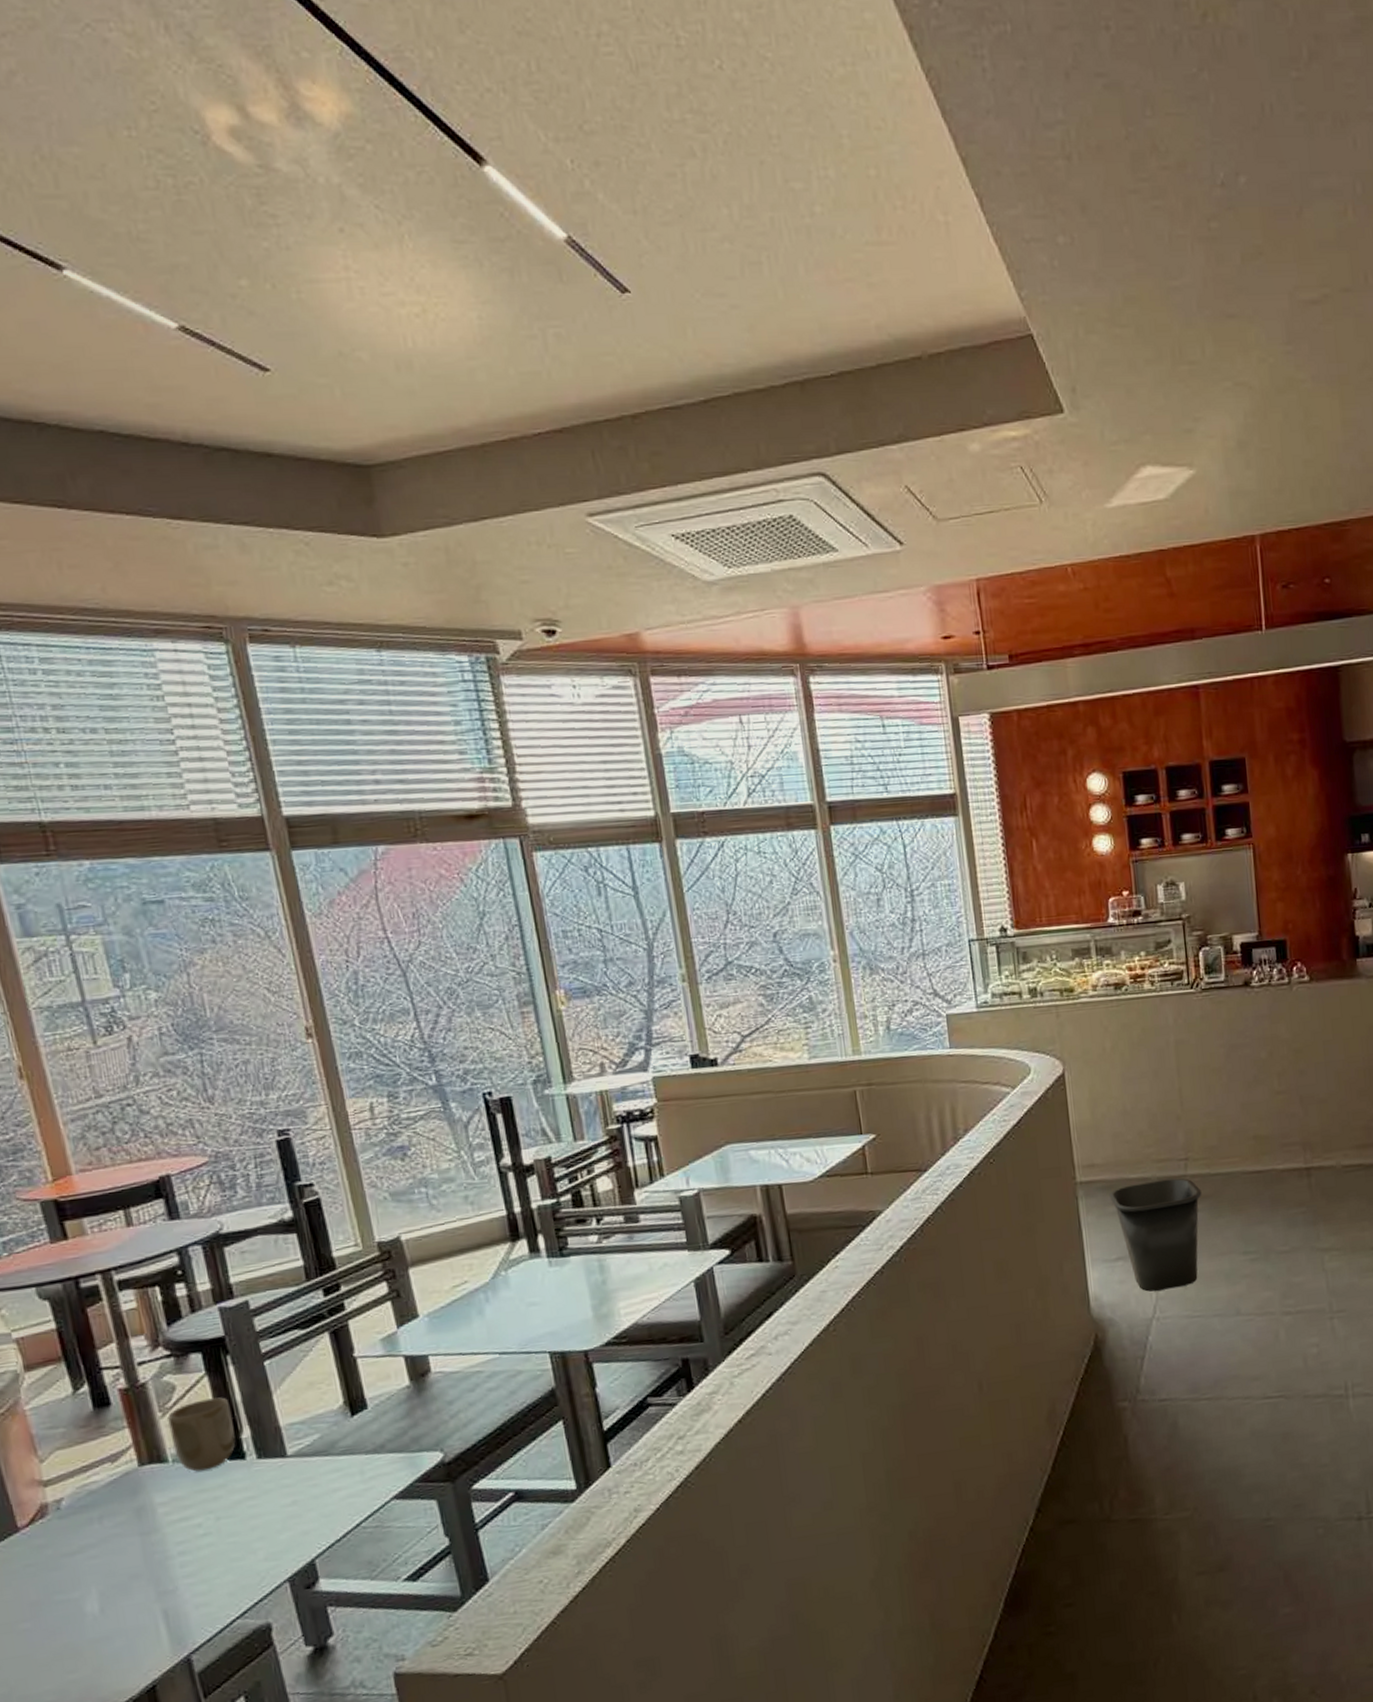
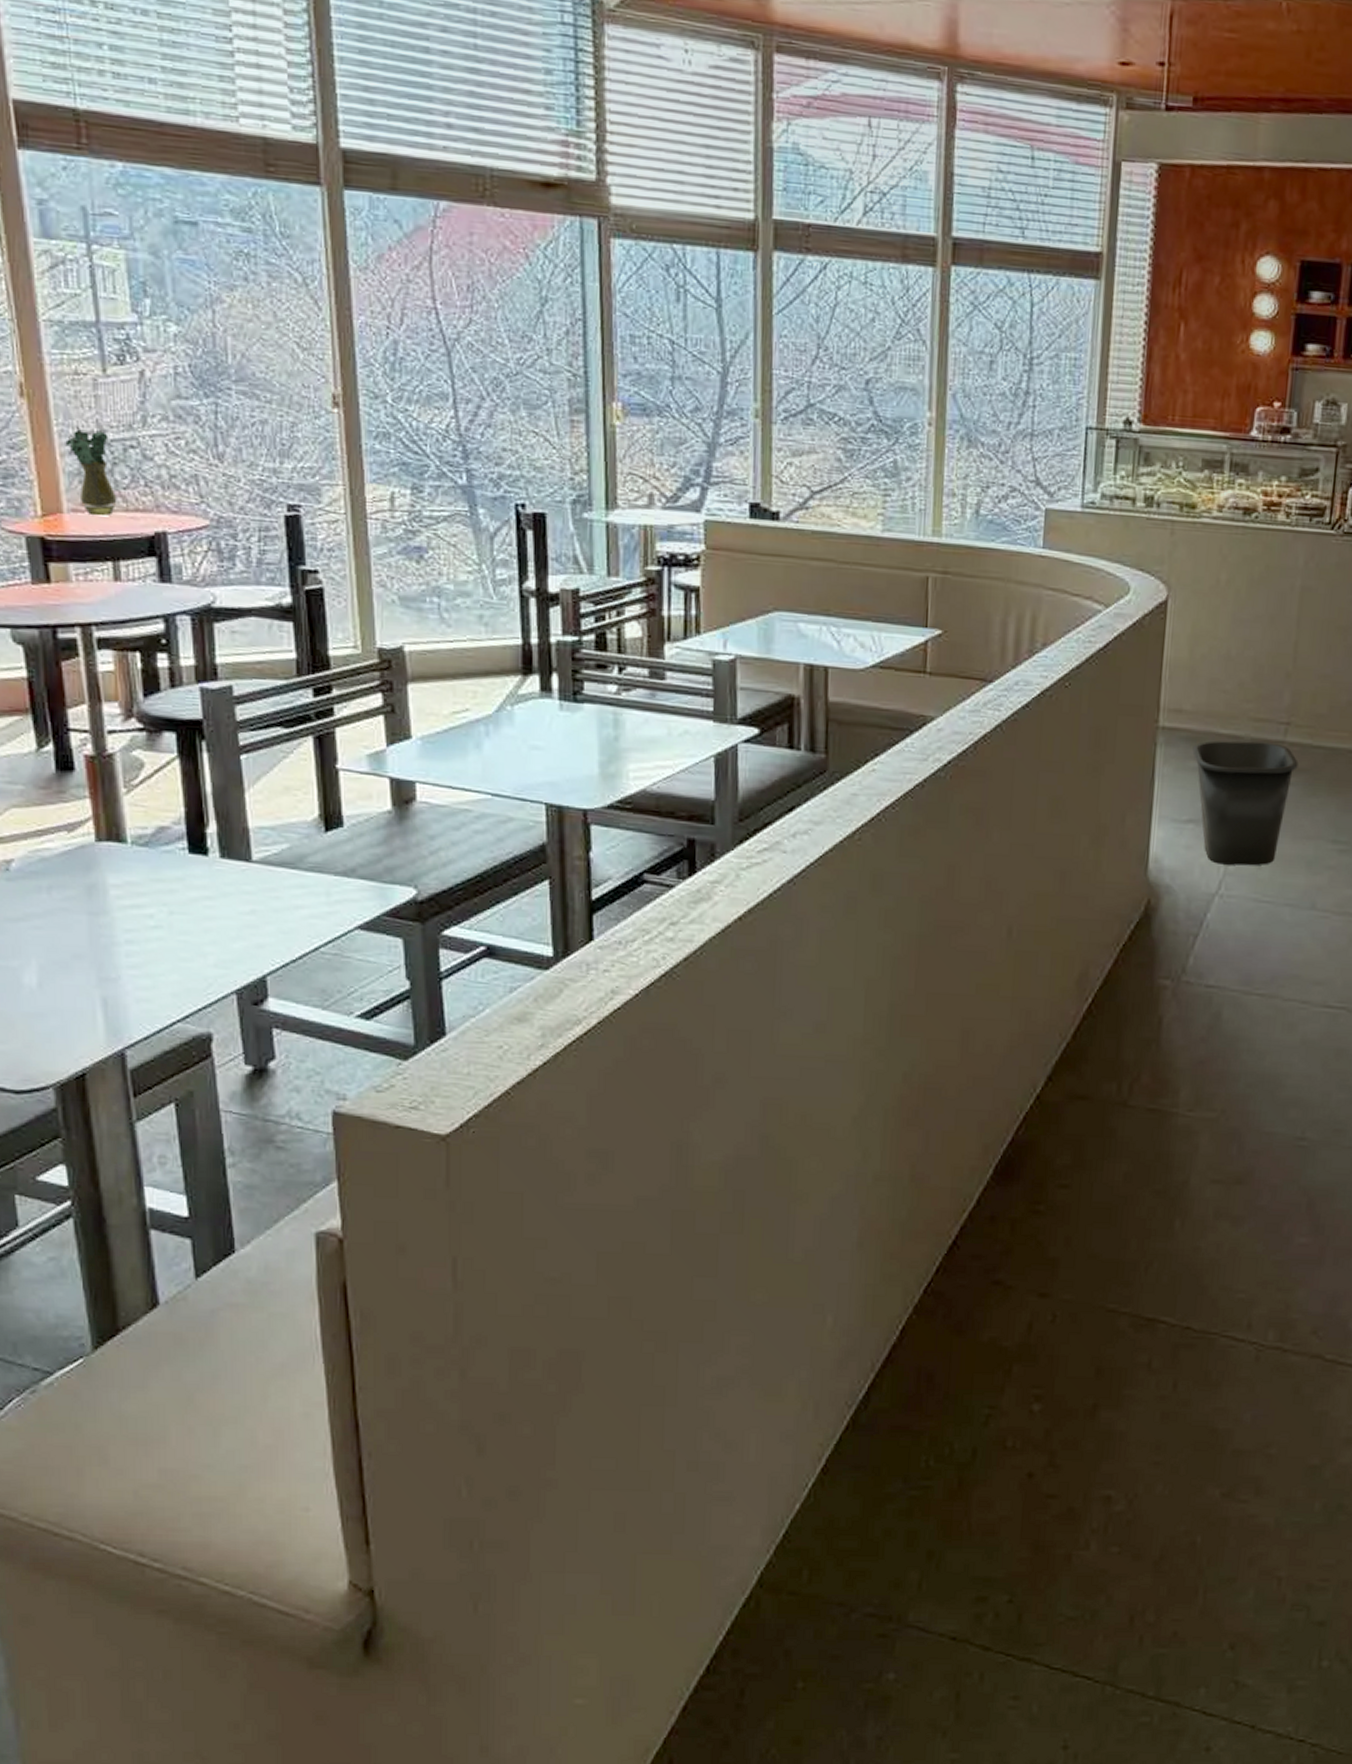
vase: none [66,1094,122,1173] -> present [65,425,117,517]
cup: present [167,1397,236,1472] -> none [132,783,200,860]

